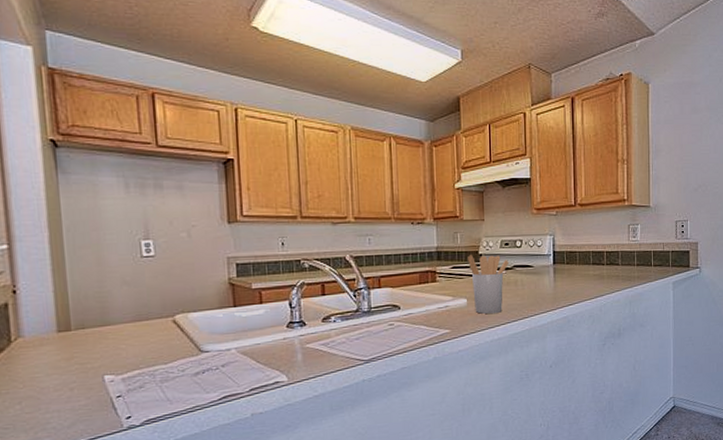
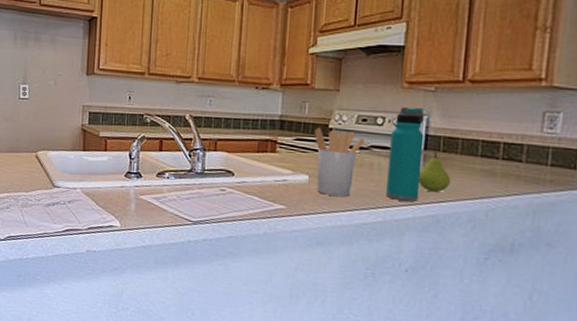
water bottle: none [528,230,554,309] -> present [386,107,425,202]
fruit: none [552,265,575,299] -> present [419,152,452,193]

